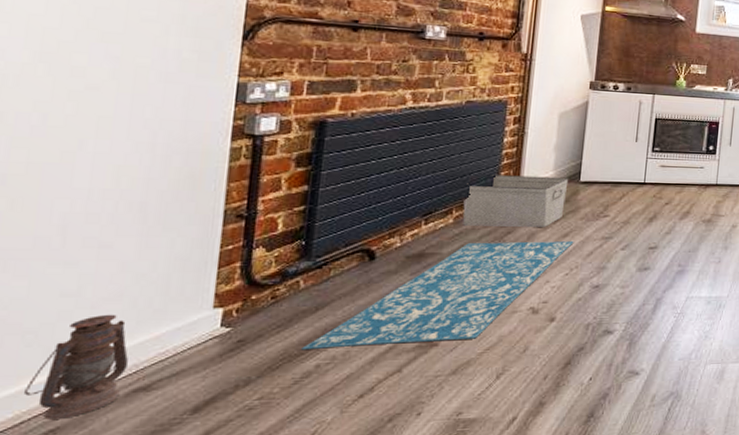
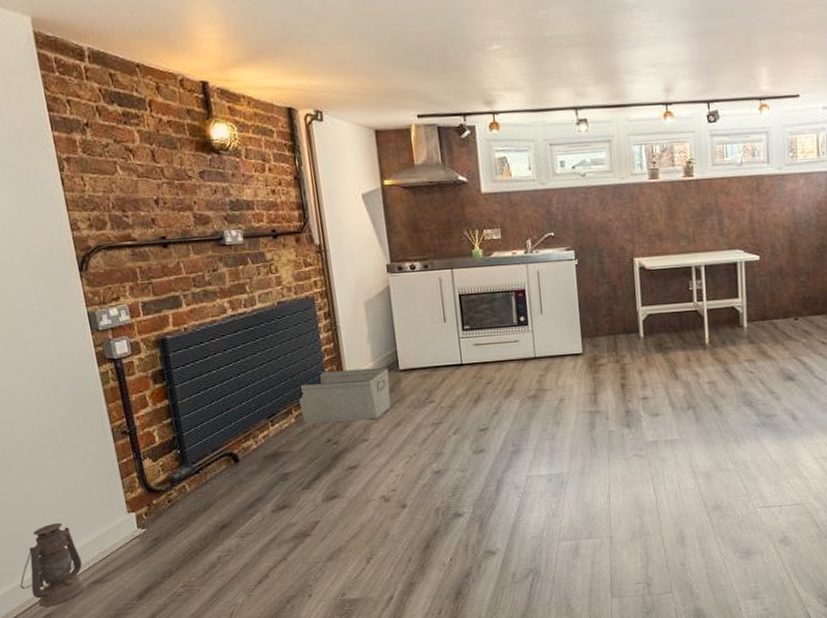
rug: present [302,241,574,351] -> none [203,430,407,545]

